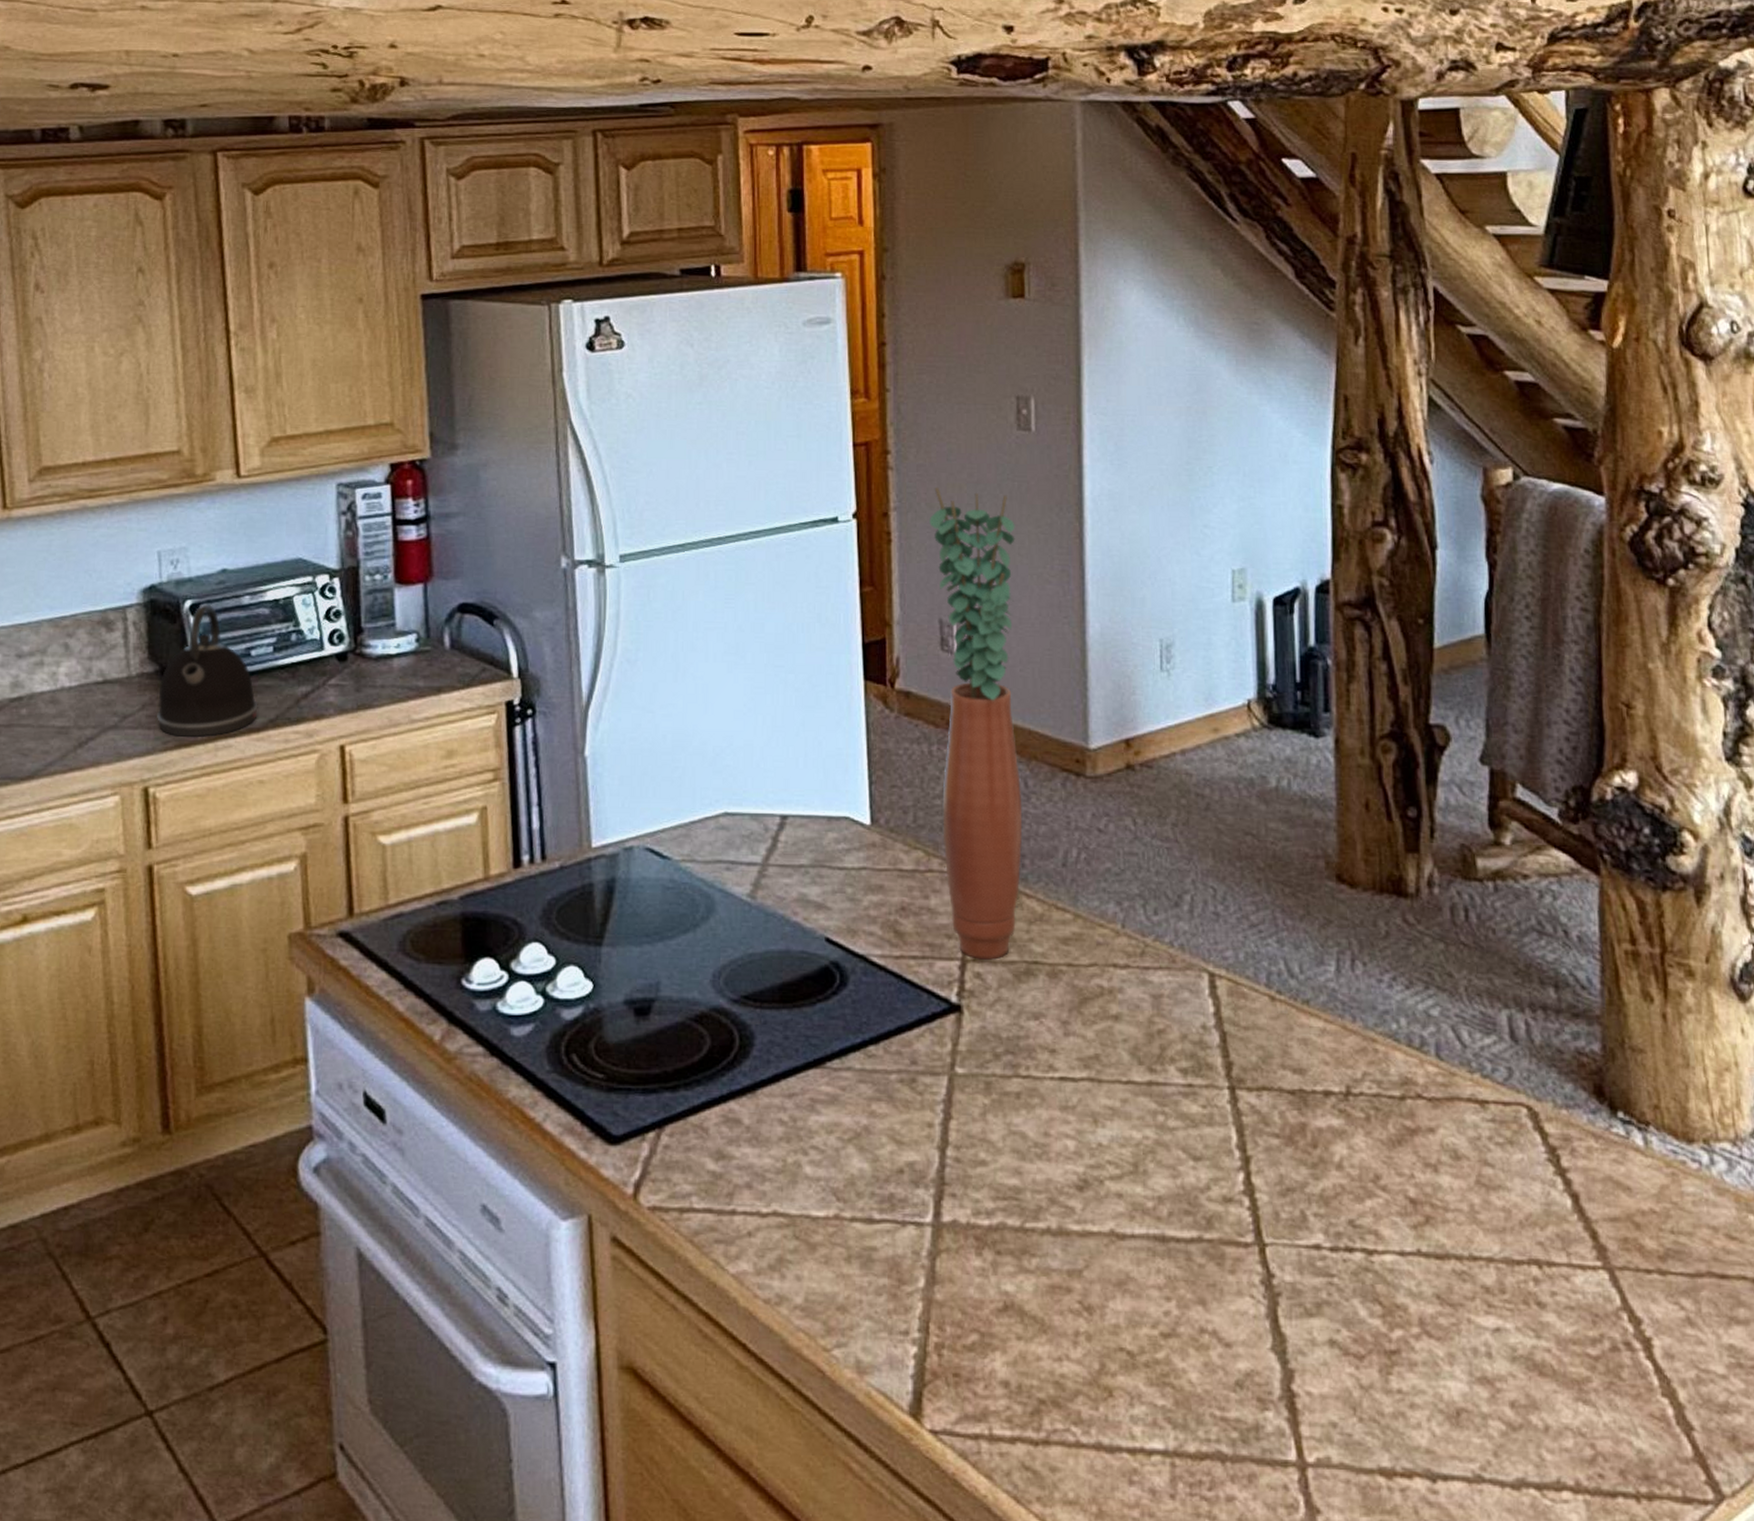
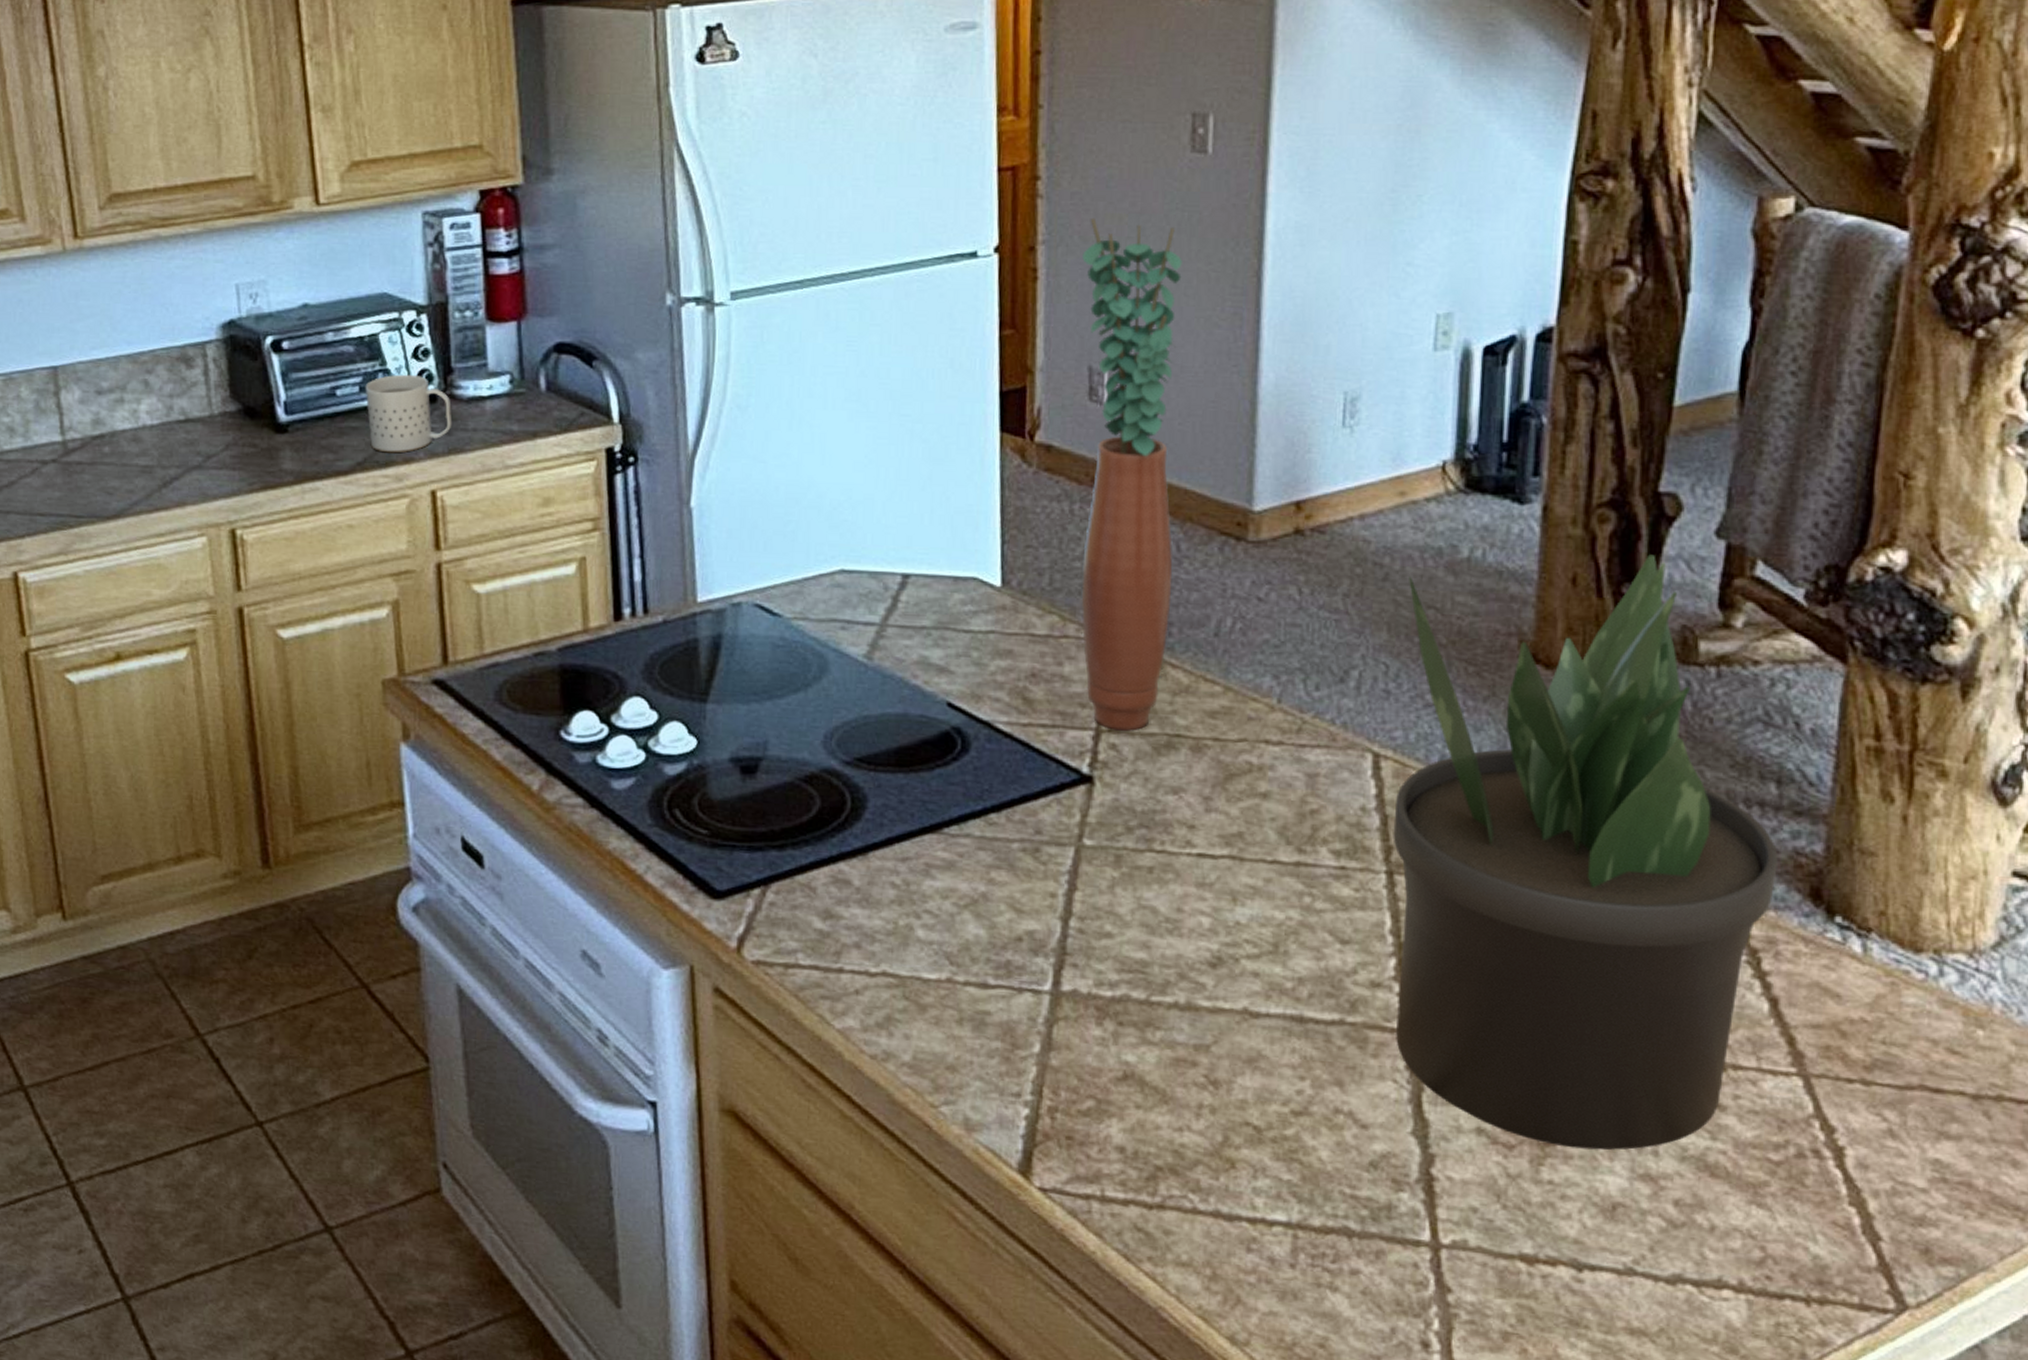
kettle: present [157,603,258,738] -> none [241,340,345,480]
mug: none [279,634,362,710] -> present [365,374,452,454]
planter: none [1227,780,1564,1355] -> present [1393,554,1778,1150]

